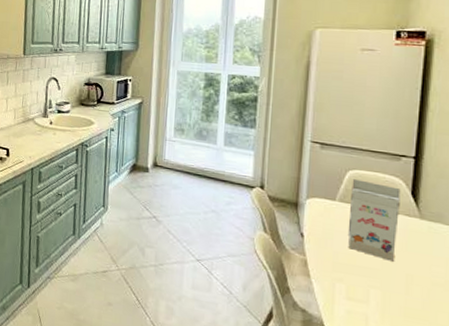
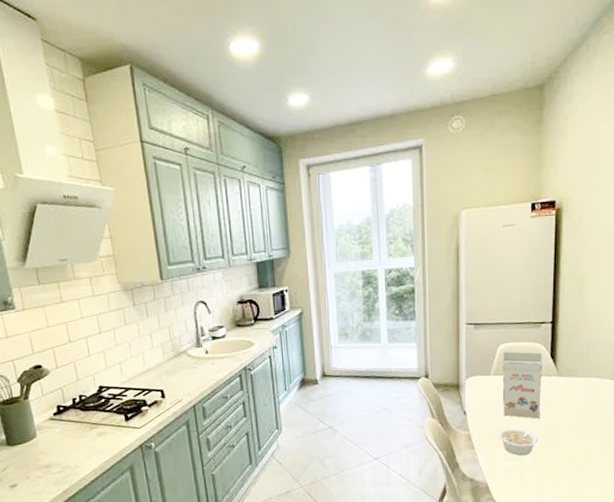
legume: none [341,263,391,300] -> present [499,426,539,456]

